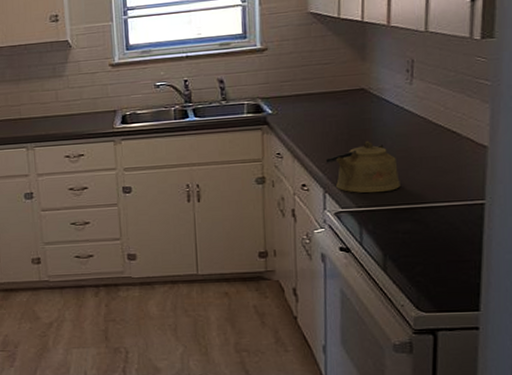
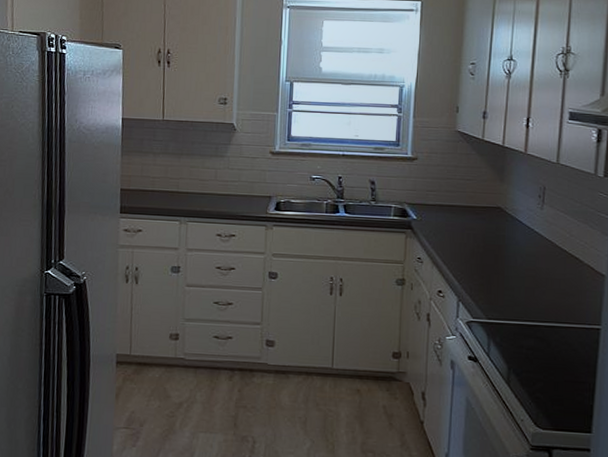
kettle: present [325,140,400,194] -> none [461,256,527,308]

